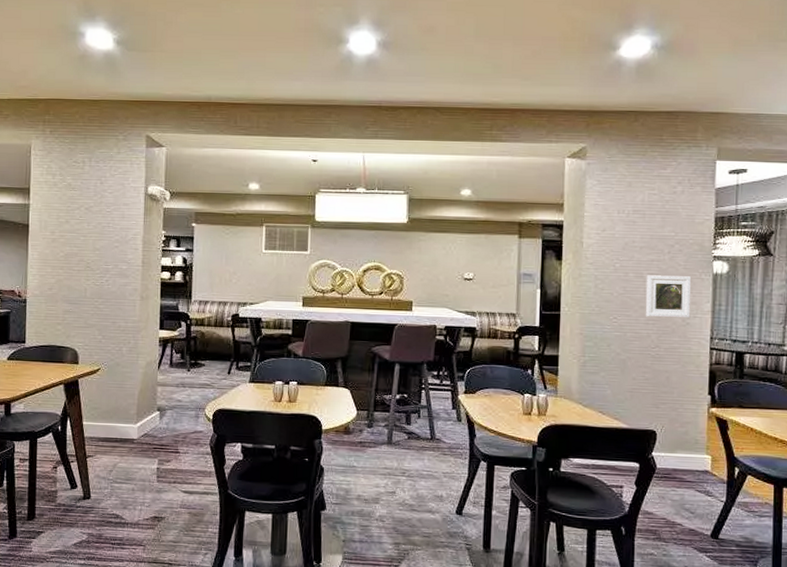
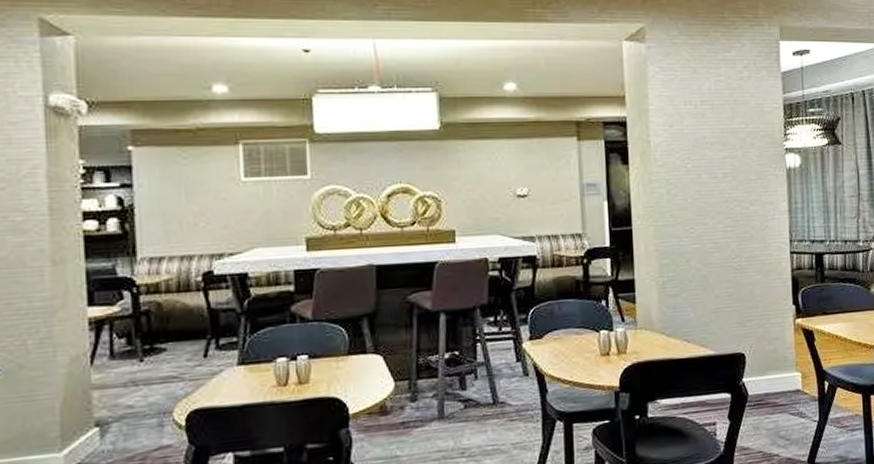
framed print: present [645,275,692,319] -> none [720,173,768,224]

